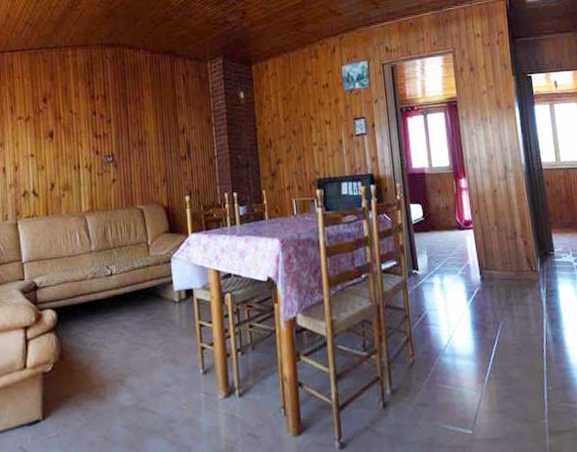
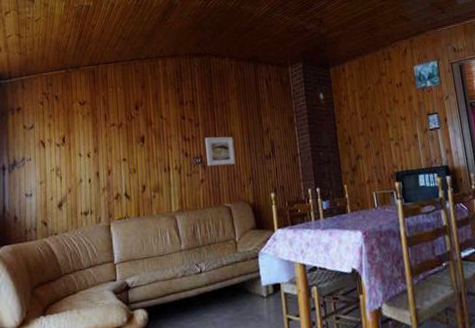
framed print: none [117,134,149,166] -> present [205,136,235,166]

